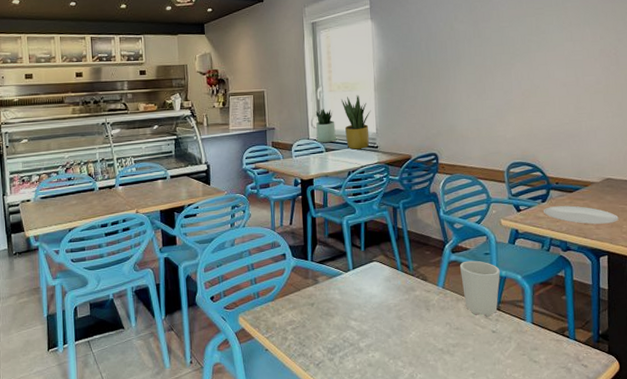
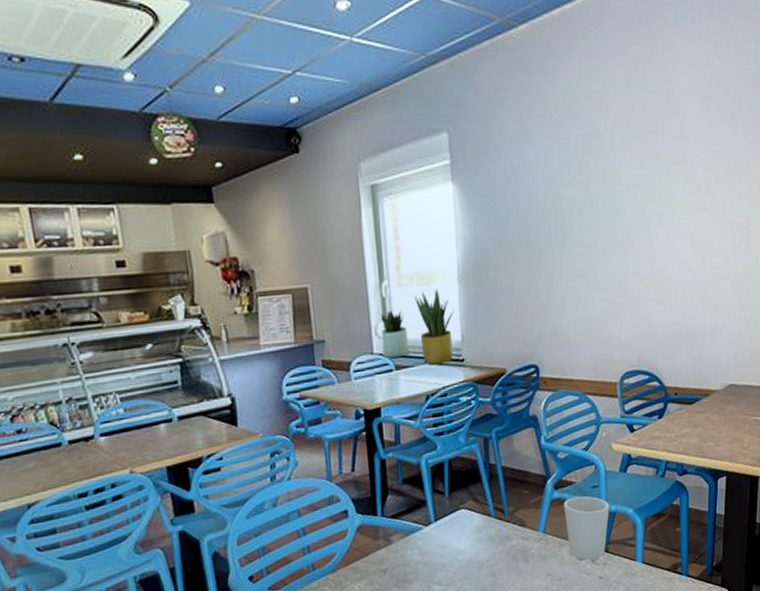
plate: present [544,205,619,225] -> none [660,420,740,442]

